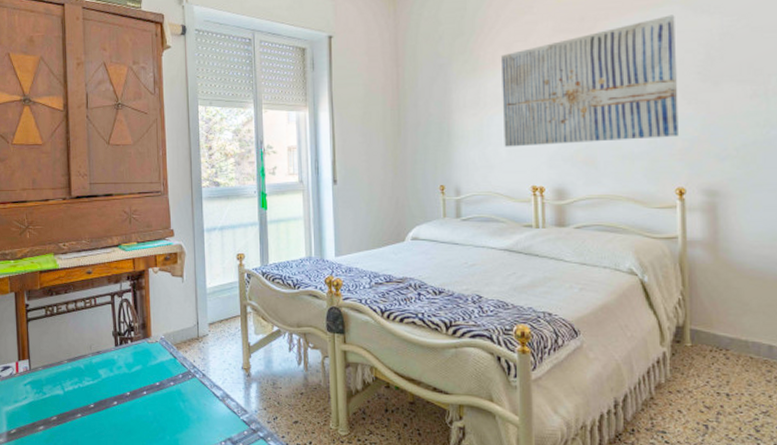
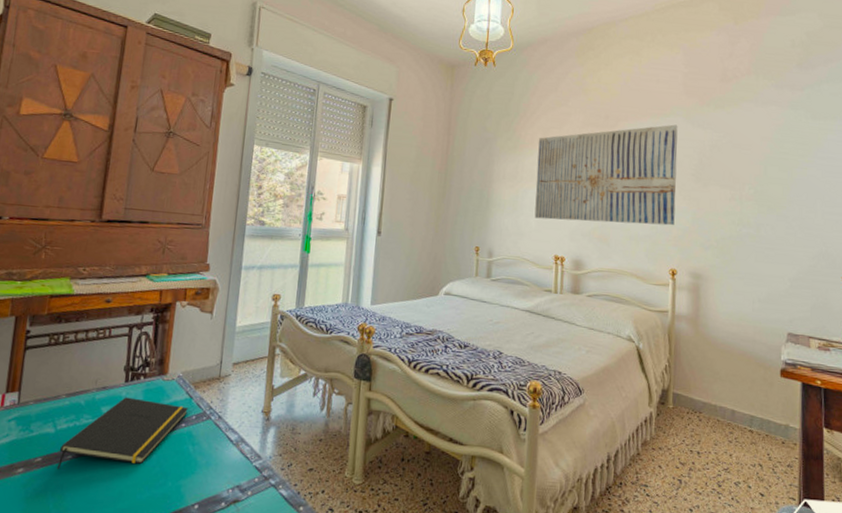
notepad: none [70,360,174,426] -> present [56,397,188,469]

